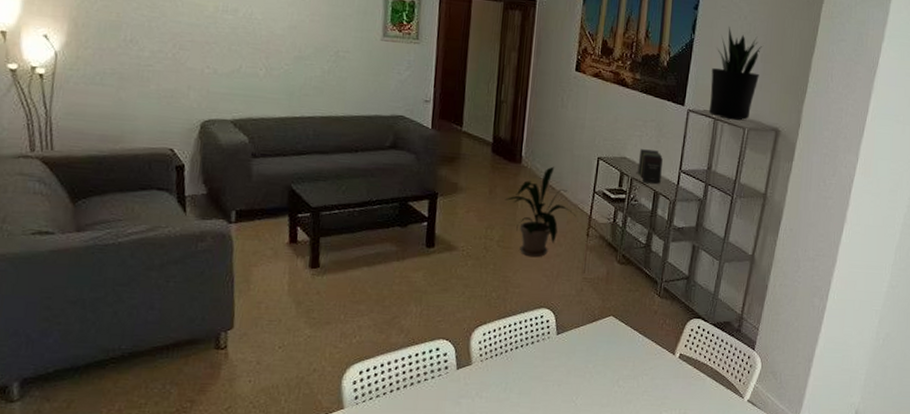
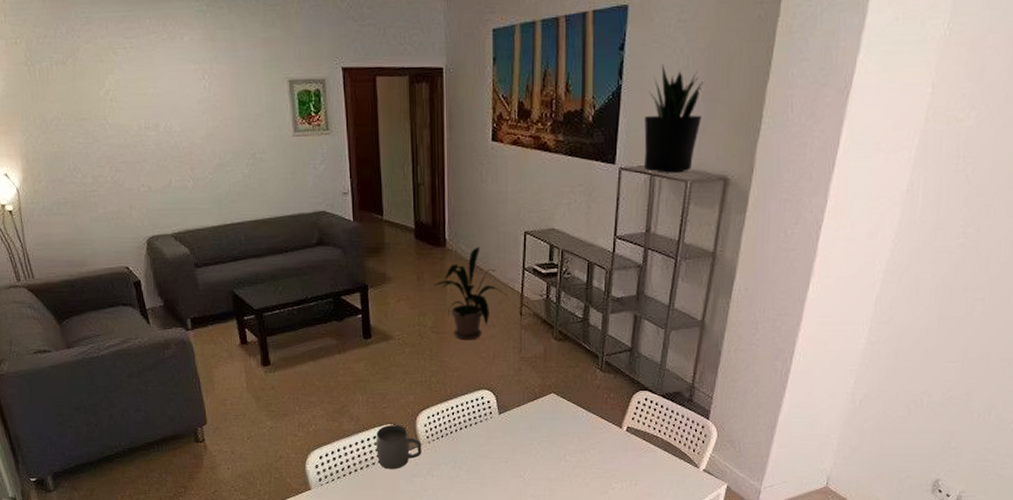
mug: none [424,339,474,389] -> present [376,424,422,469]
books: present [637,149,663,184] -> none [568,217,595,254]

